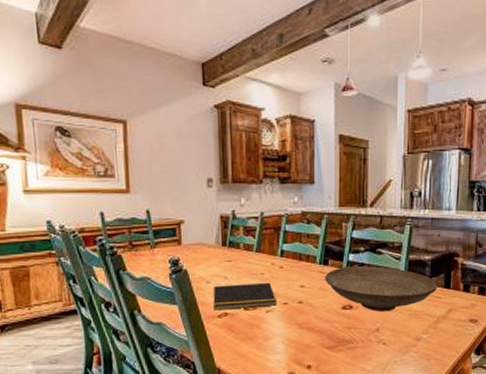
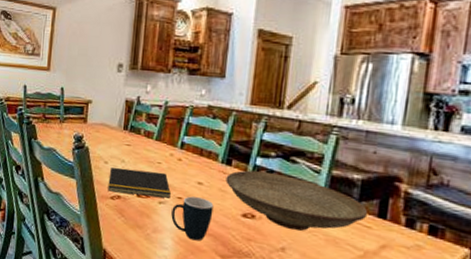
mug: none [279,299,317,340] -> present [171,196,214,241]

